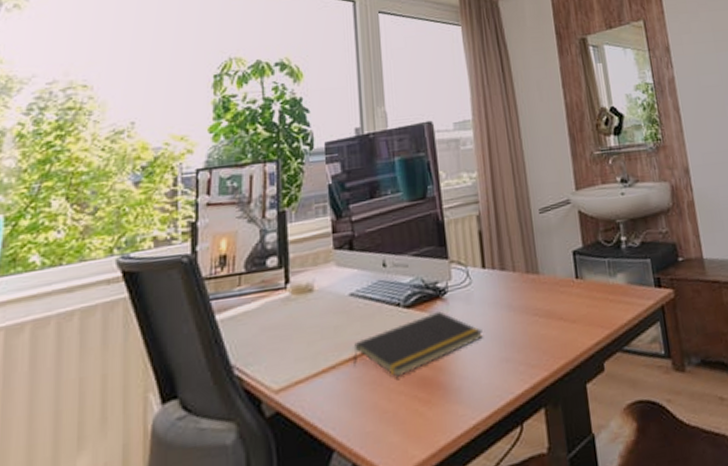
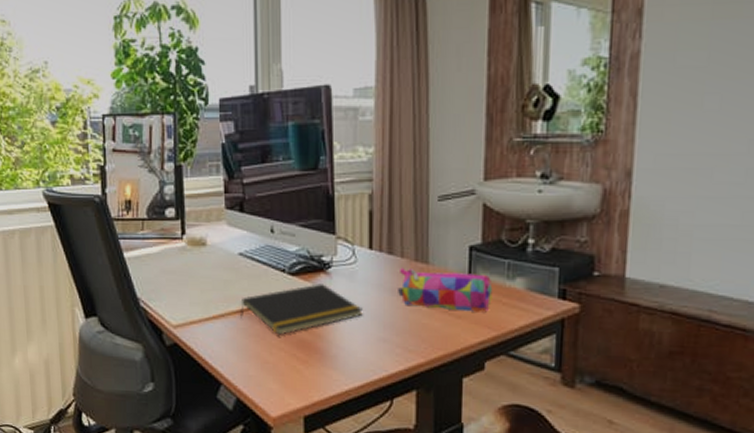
pencil case: none [513,275,600,319] -> present [398,267,493,312]

